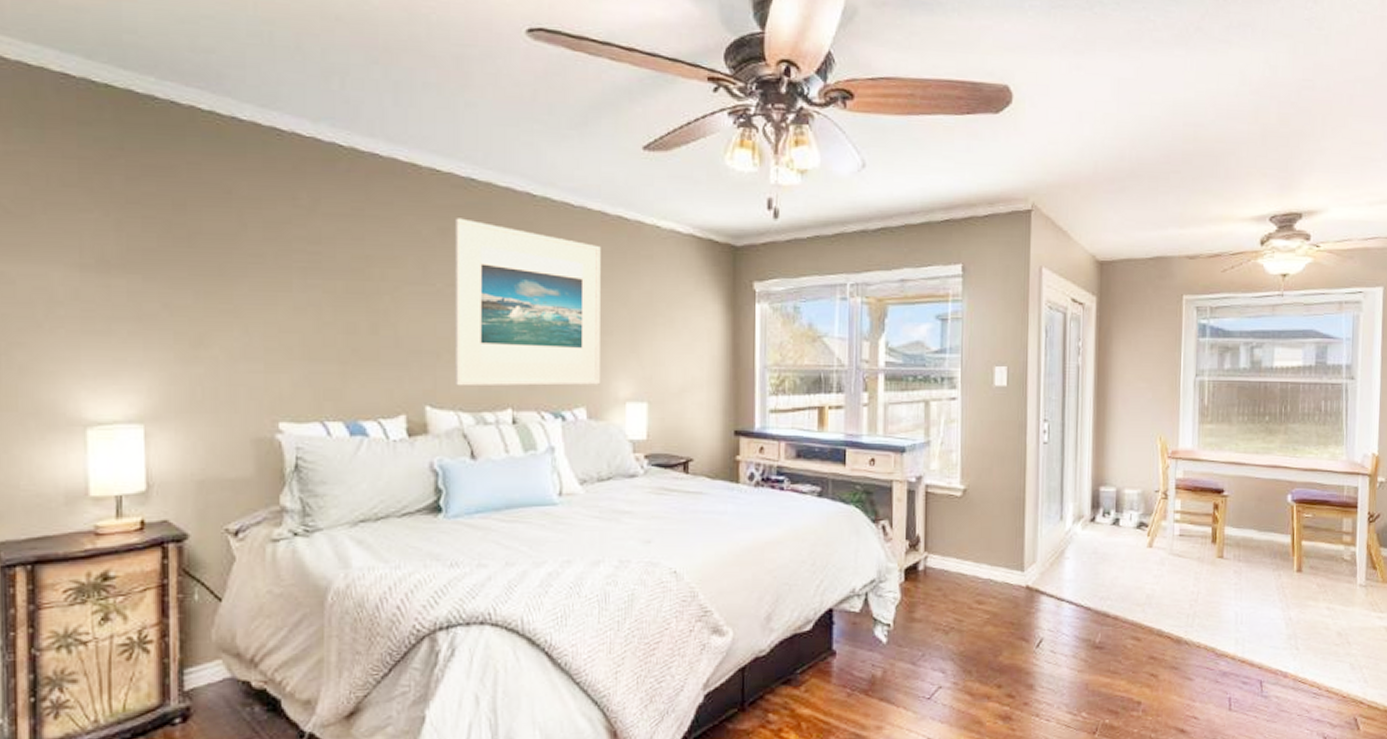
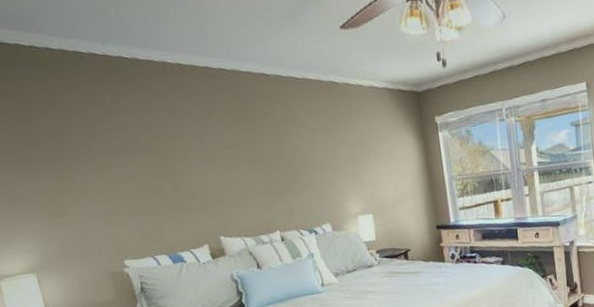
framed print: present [454,218,601,387] -> none [215,99,337,220]

